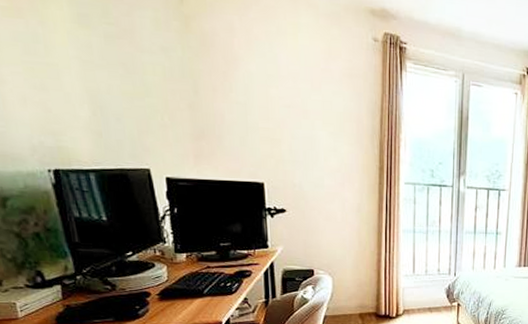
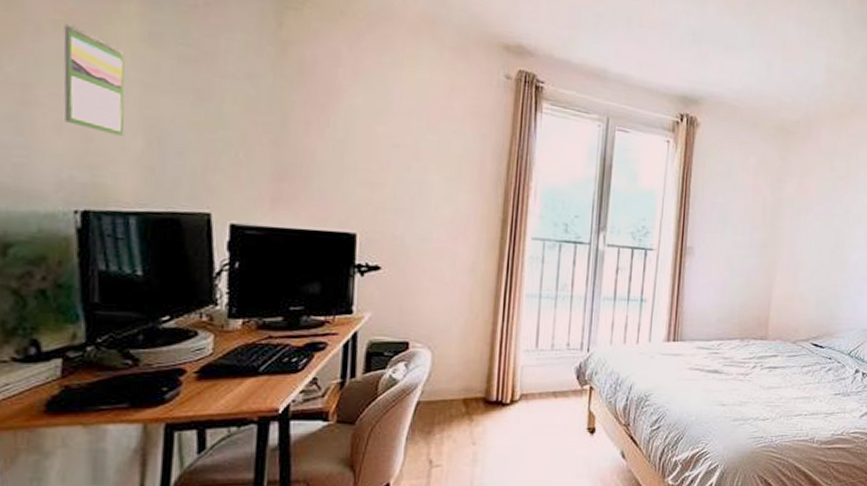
calendar: none [11,9,74,106] -> present [63,23,125,136]

